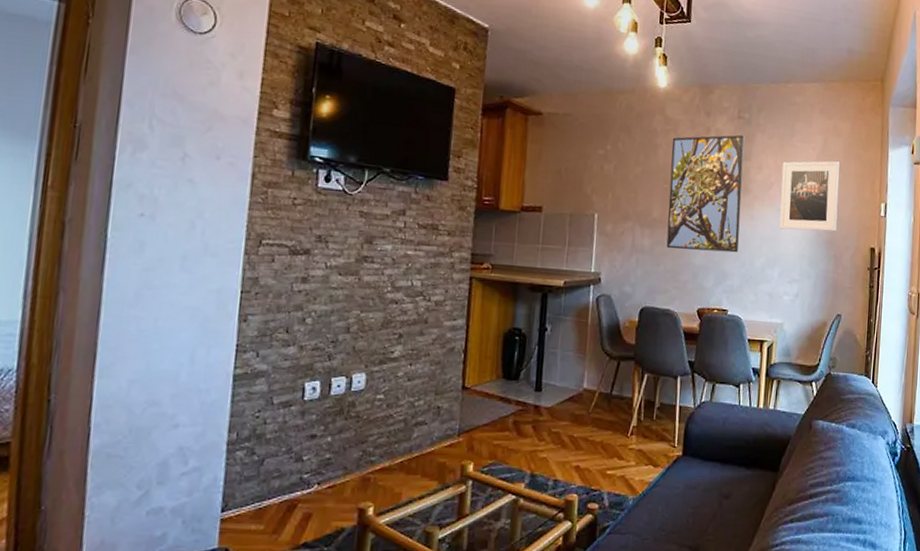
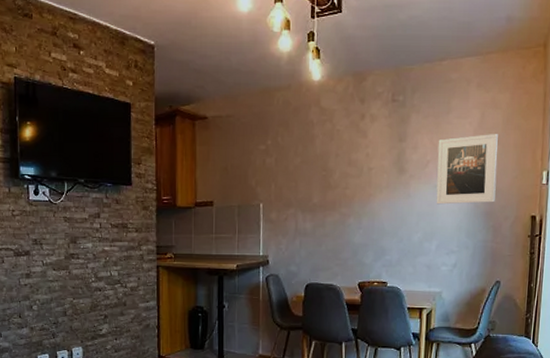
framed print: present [666,134,745,253] -> none [327,117,400,230]

